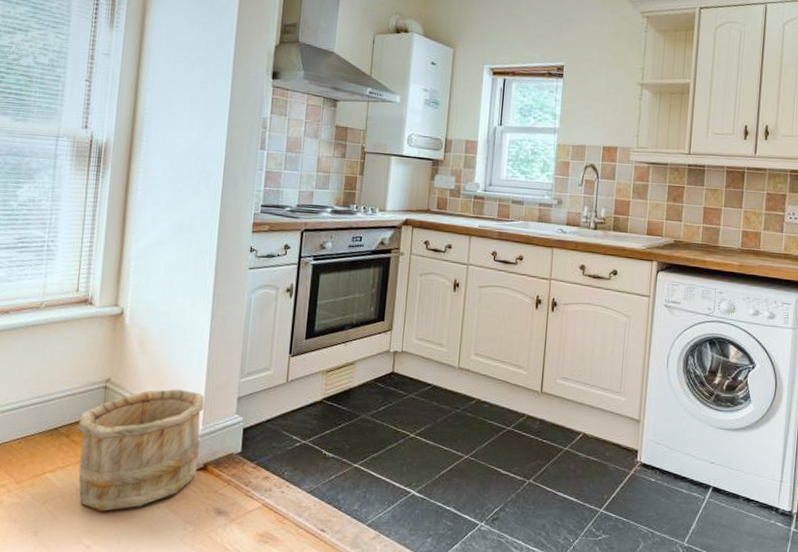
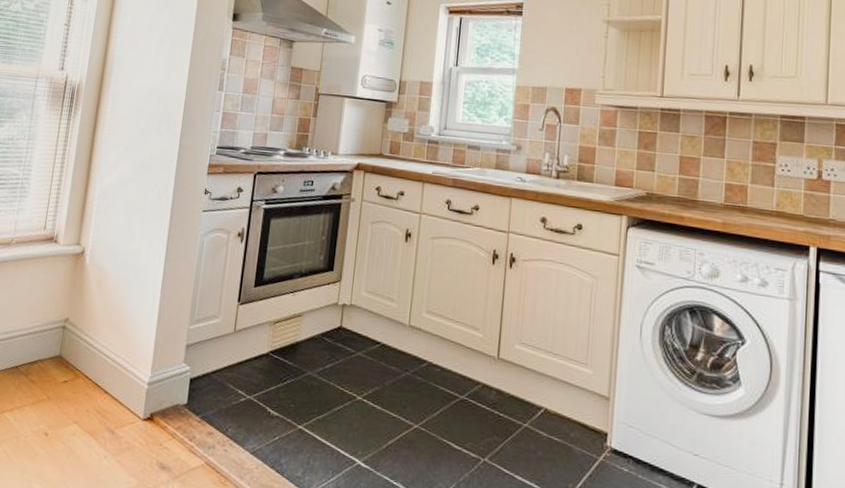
wooden bucket: present [78,389,205,512] -> none [33,332,155,457]

